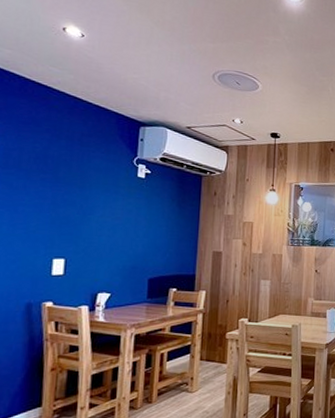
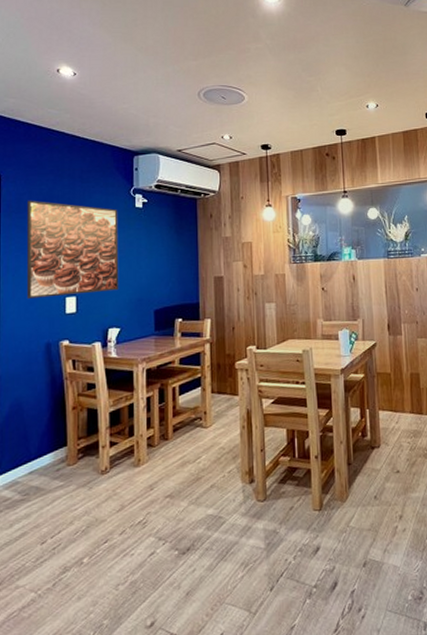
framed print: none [9,156,119,258] -> present [27,200,119,299]

